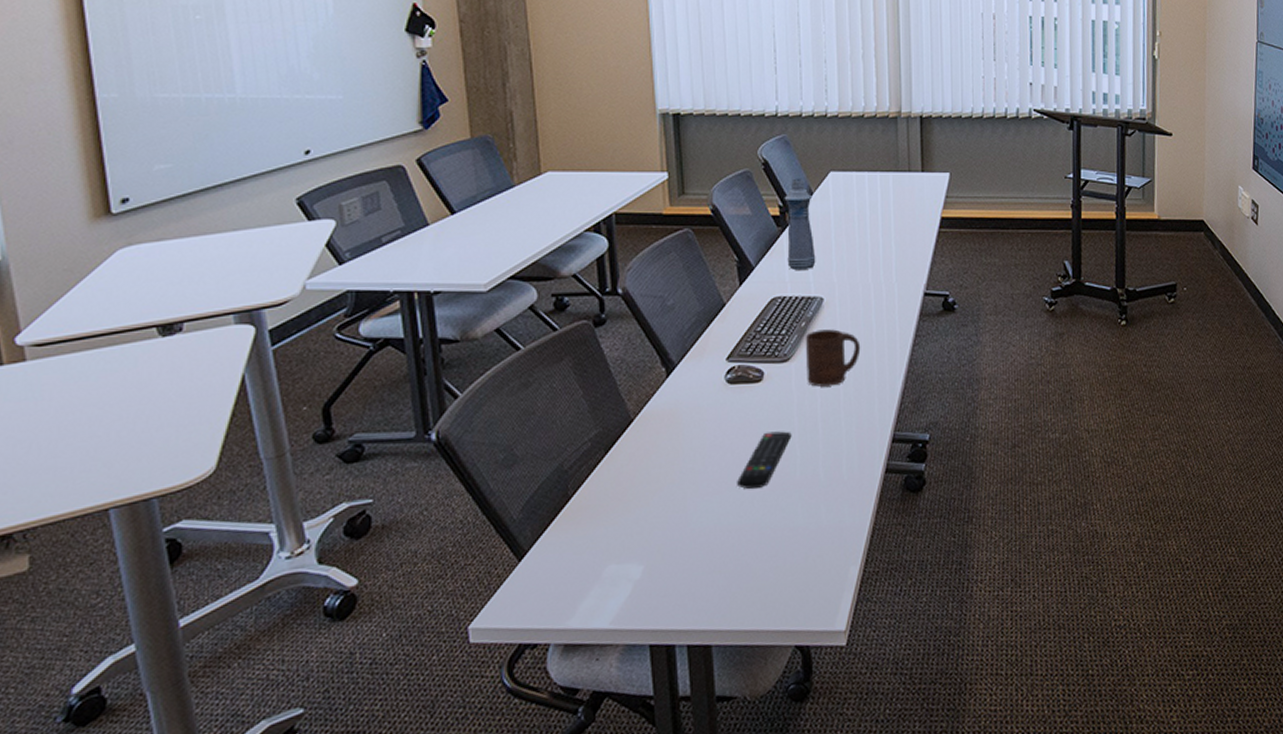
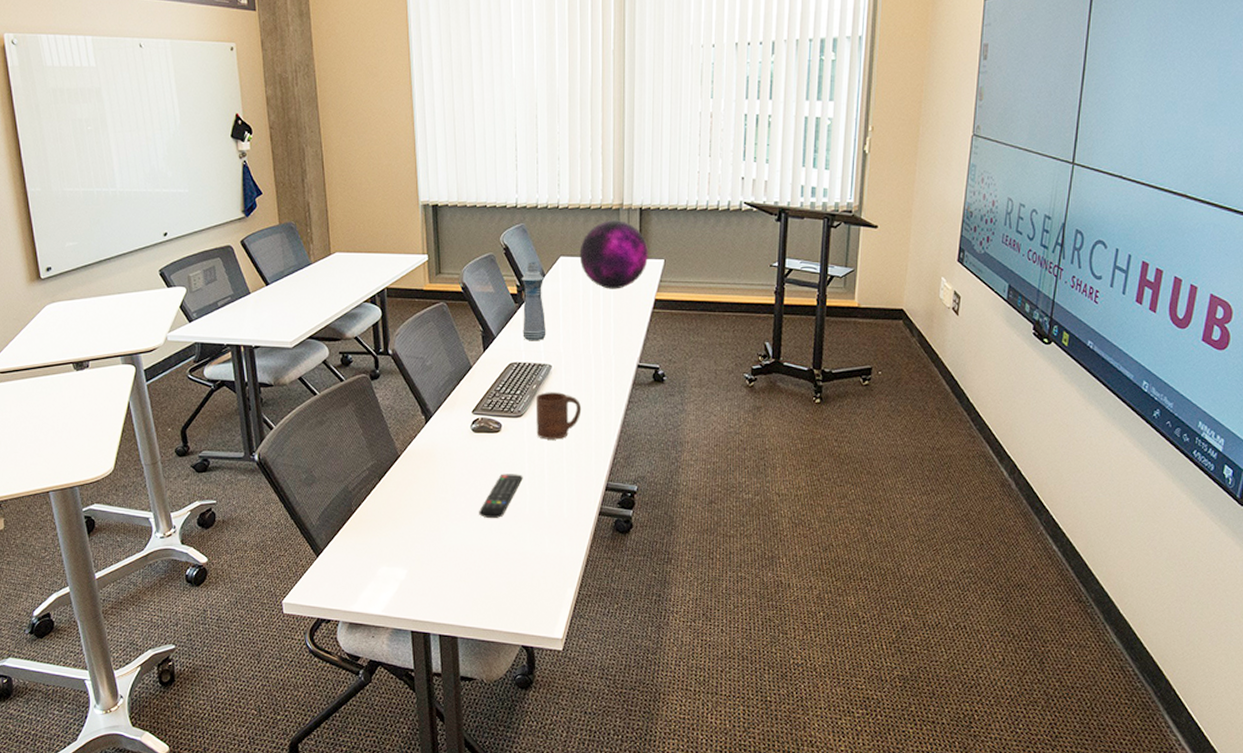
decorative orb: none [853,130,931,208] -> present [579,220,648,289]

